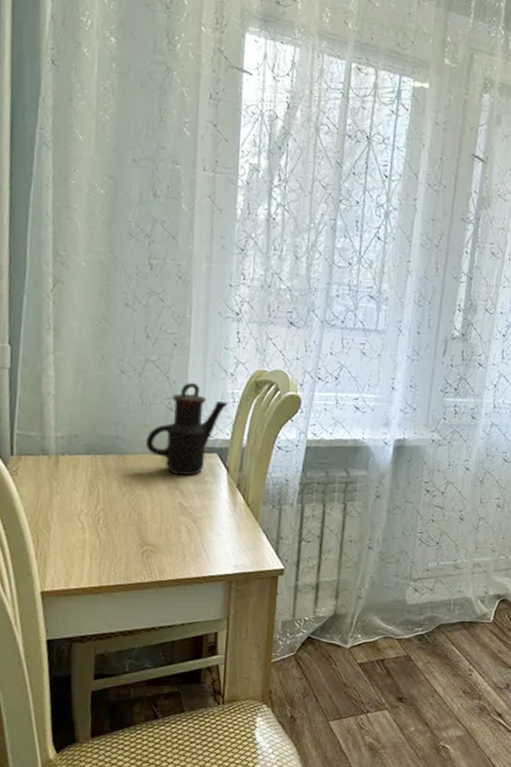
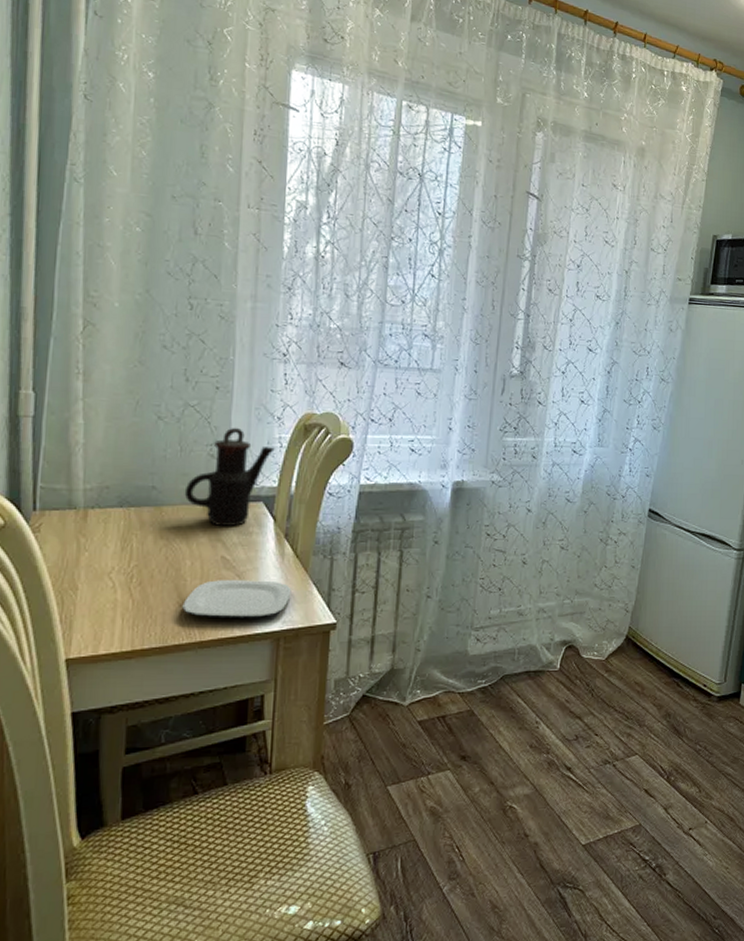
plate: none [144,525,243,562] -> present [182,580,292,618]

